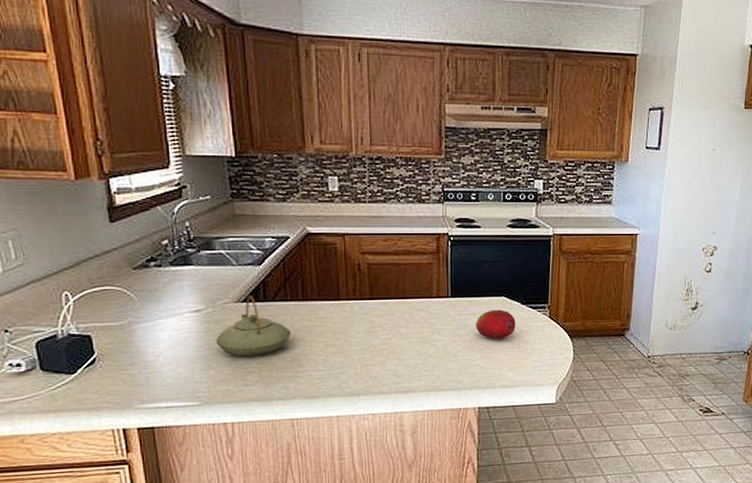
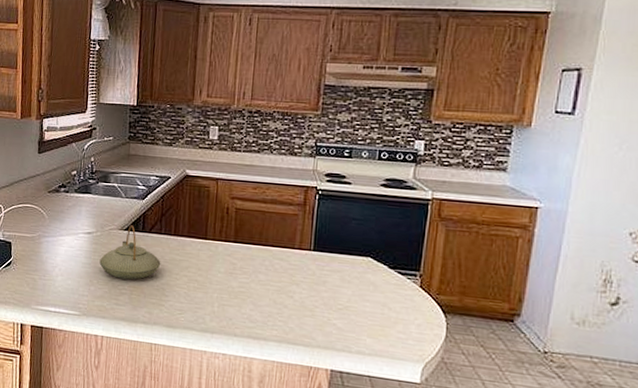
fruit: present [476,309,516,339] -> none [336,269,381,302]

